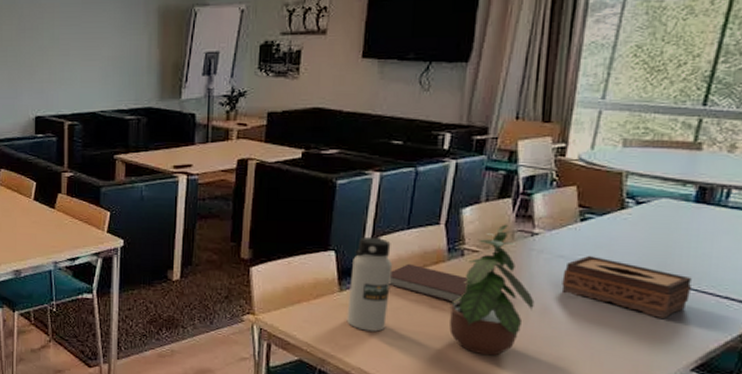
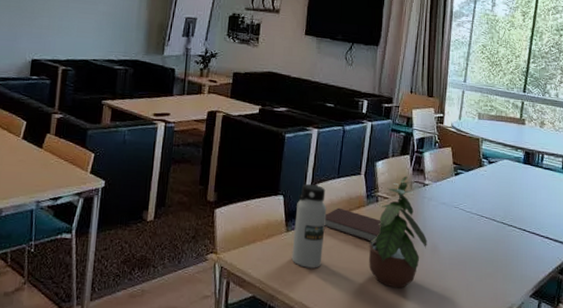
tissue box: present [561,255,692,318] -> none [445,202,525,254]

